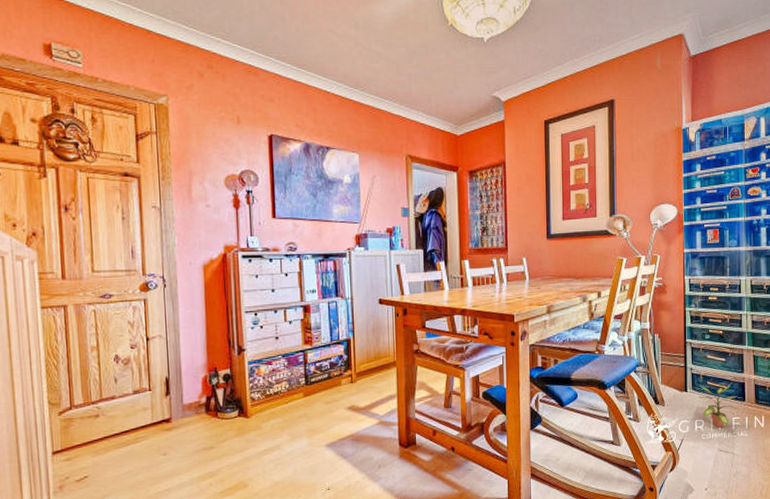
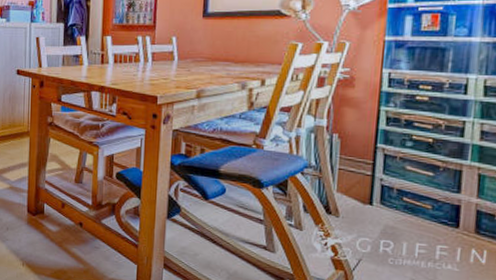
potted plant: present [699,383,743,428] -> none [388,201,454,255]

